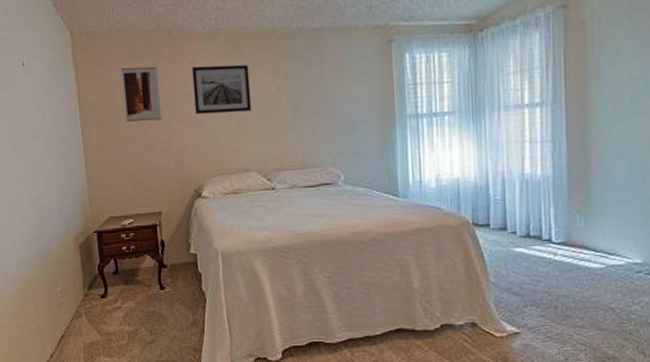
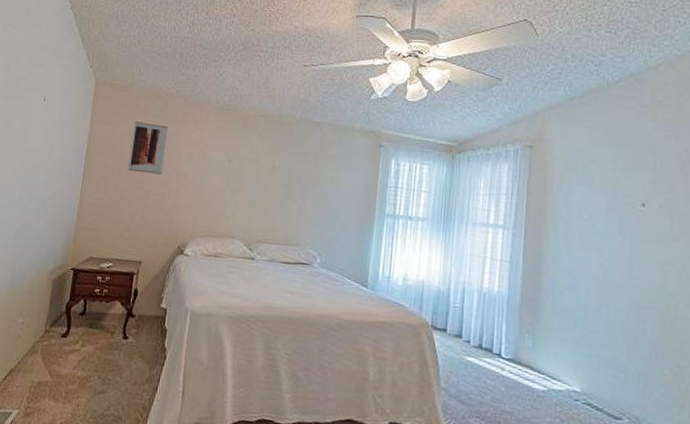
wall art: present [191,64,252,115] -> none [195,133,251,183]

